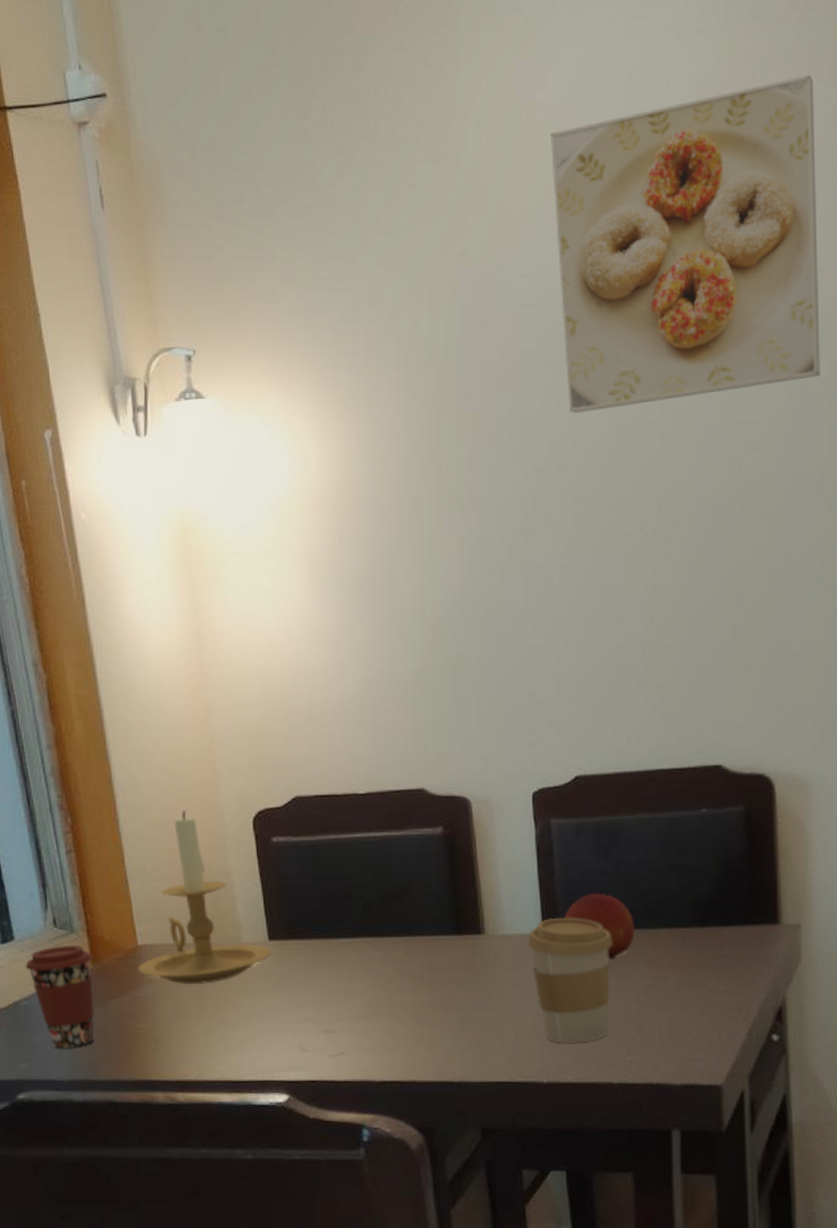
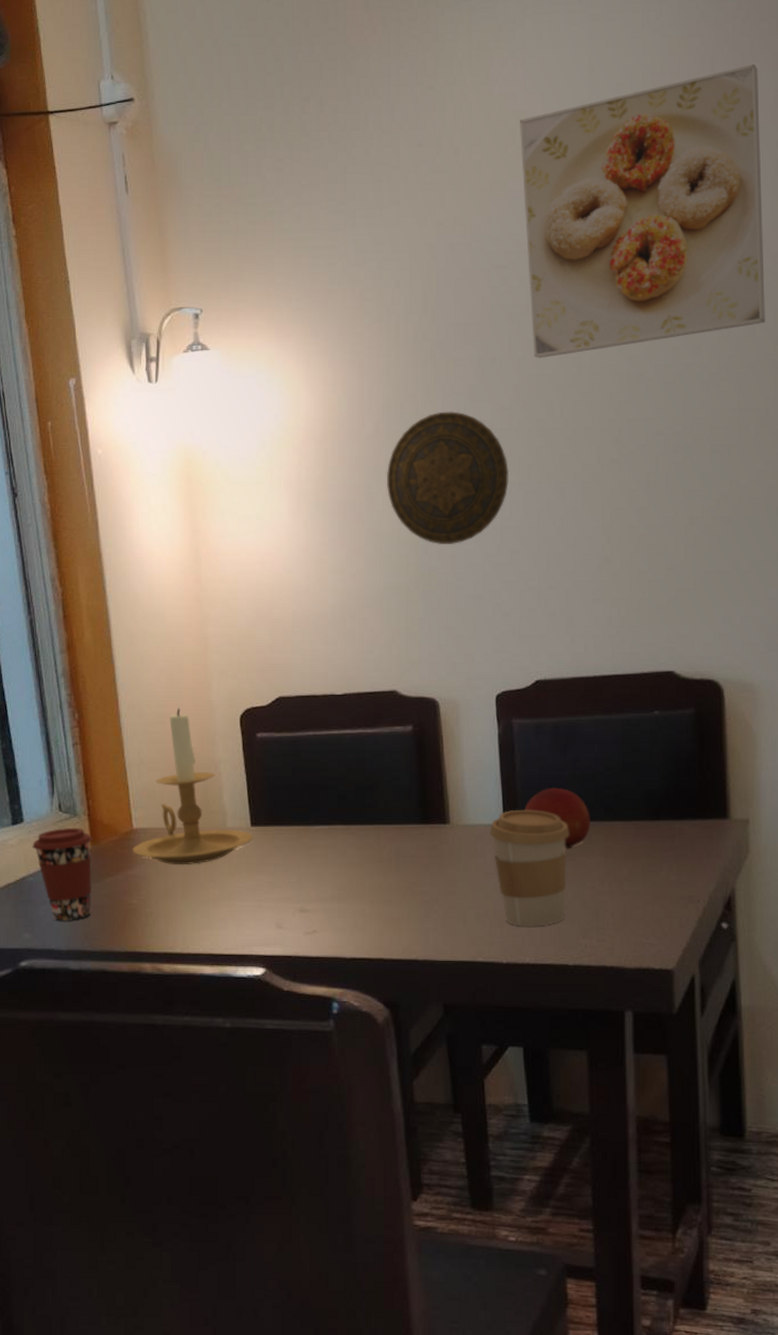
decorative plate: none [408,473,544,625] -> present [386,411,510,544]

